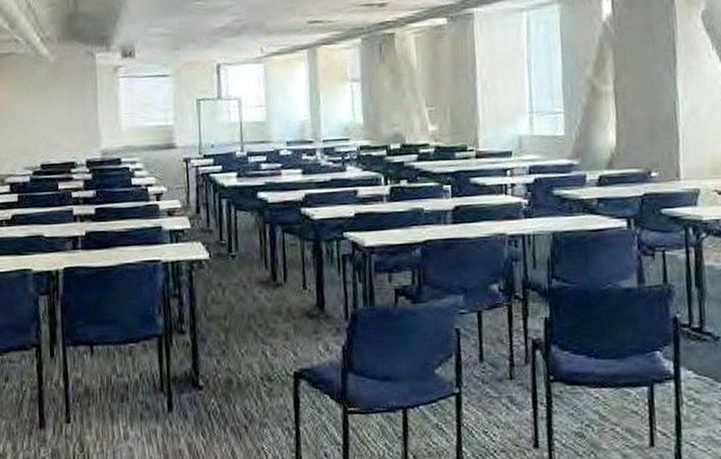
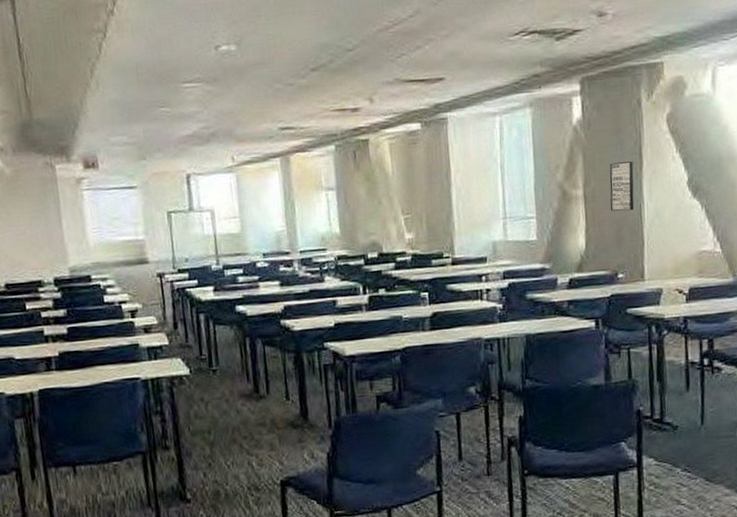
wall art: none [641,58,668,108] -> present [610,161,634,211]

